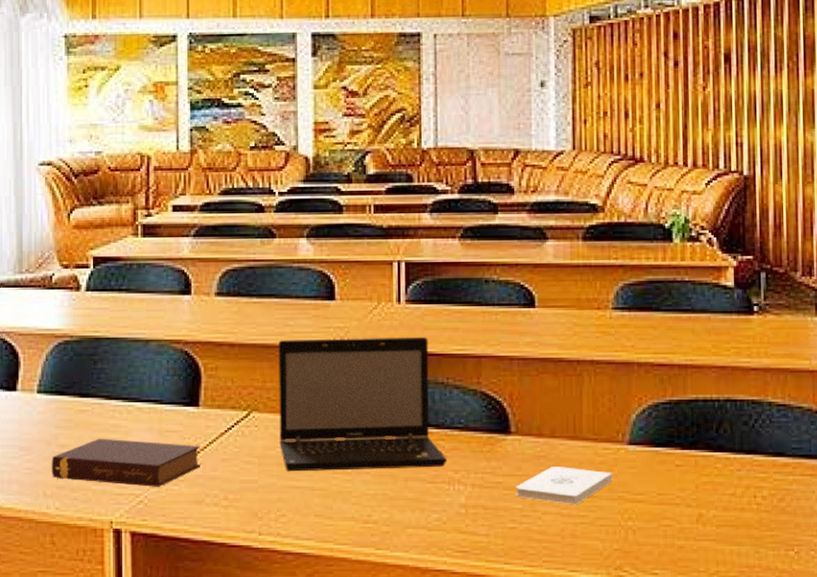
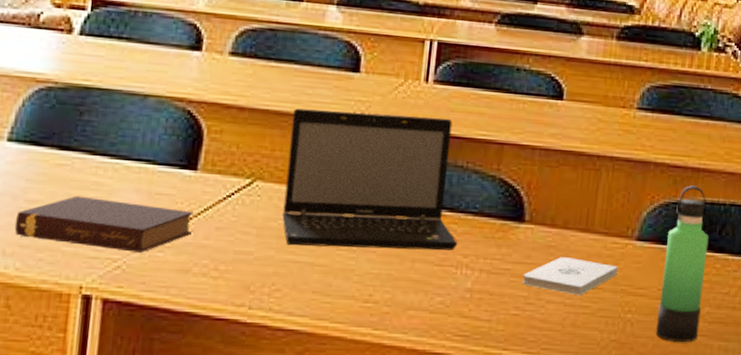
thermos bottle: none [659,383,708,547] -> present [656,185,709,342]

